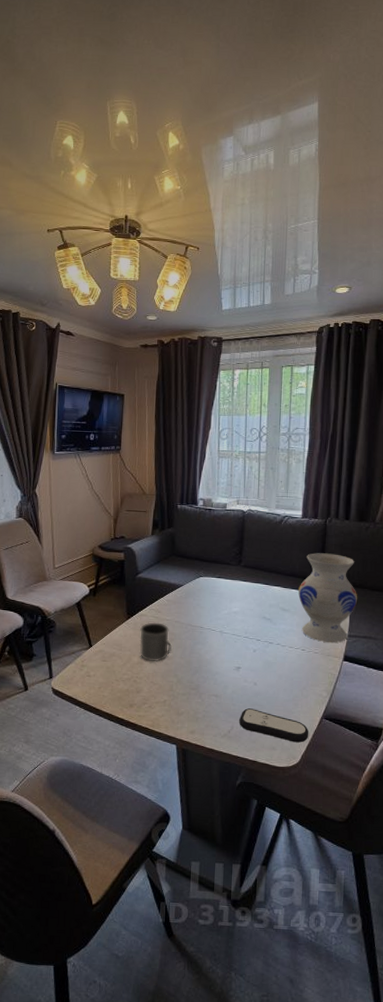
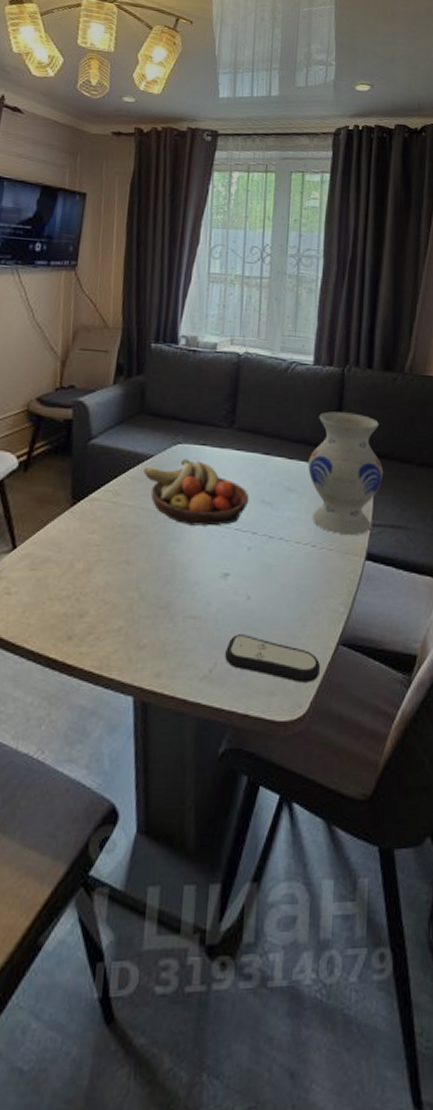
mug: present [140,622,173,662] -> none [87,510,135,570]
fruit bowl: none [176,587,254,635] -> present [143,458,249,526]

